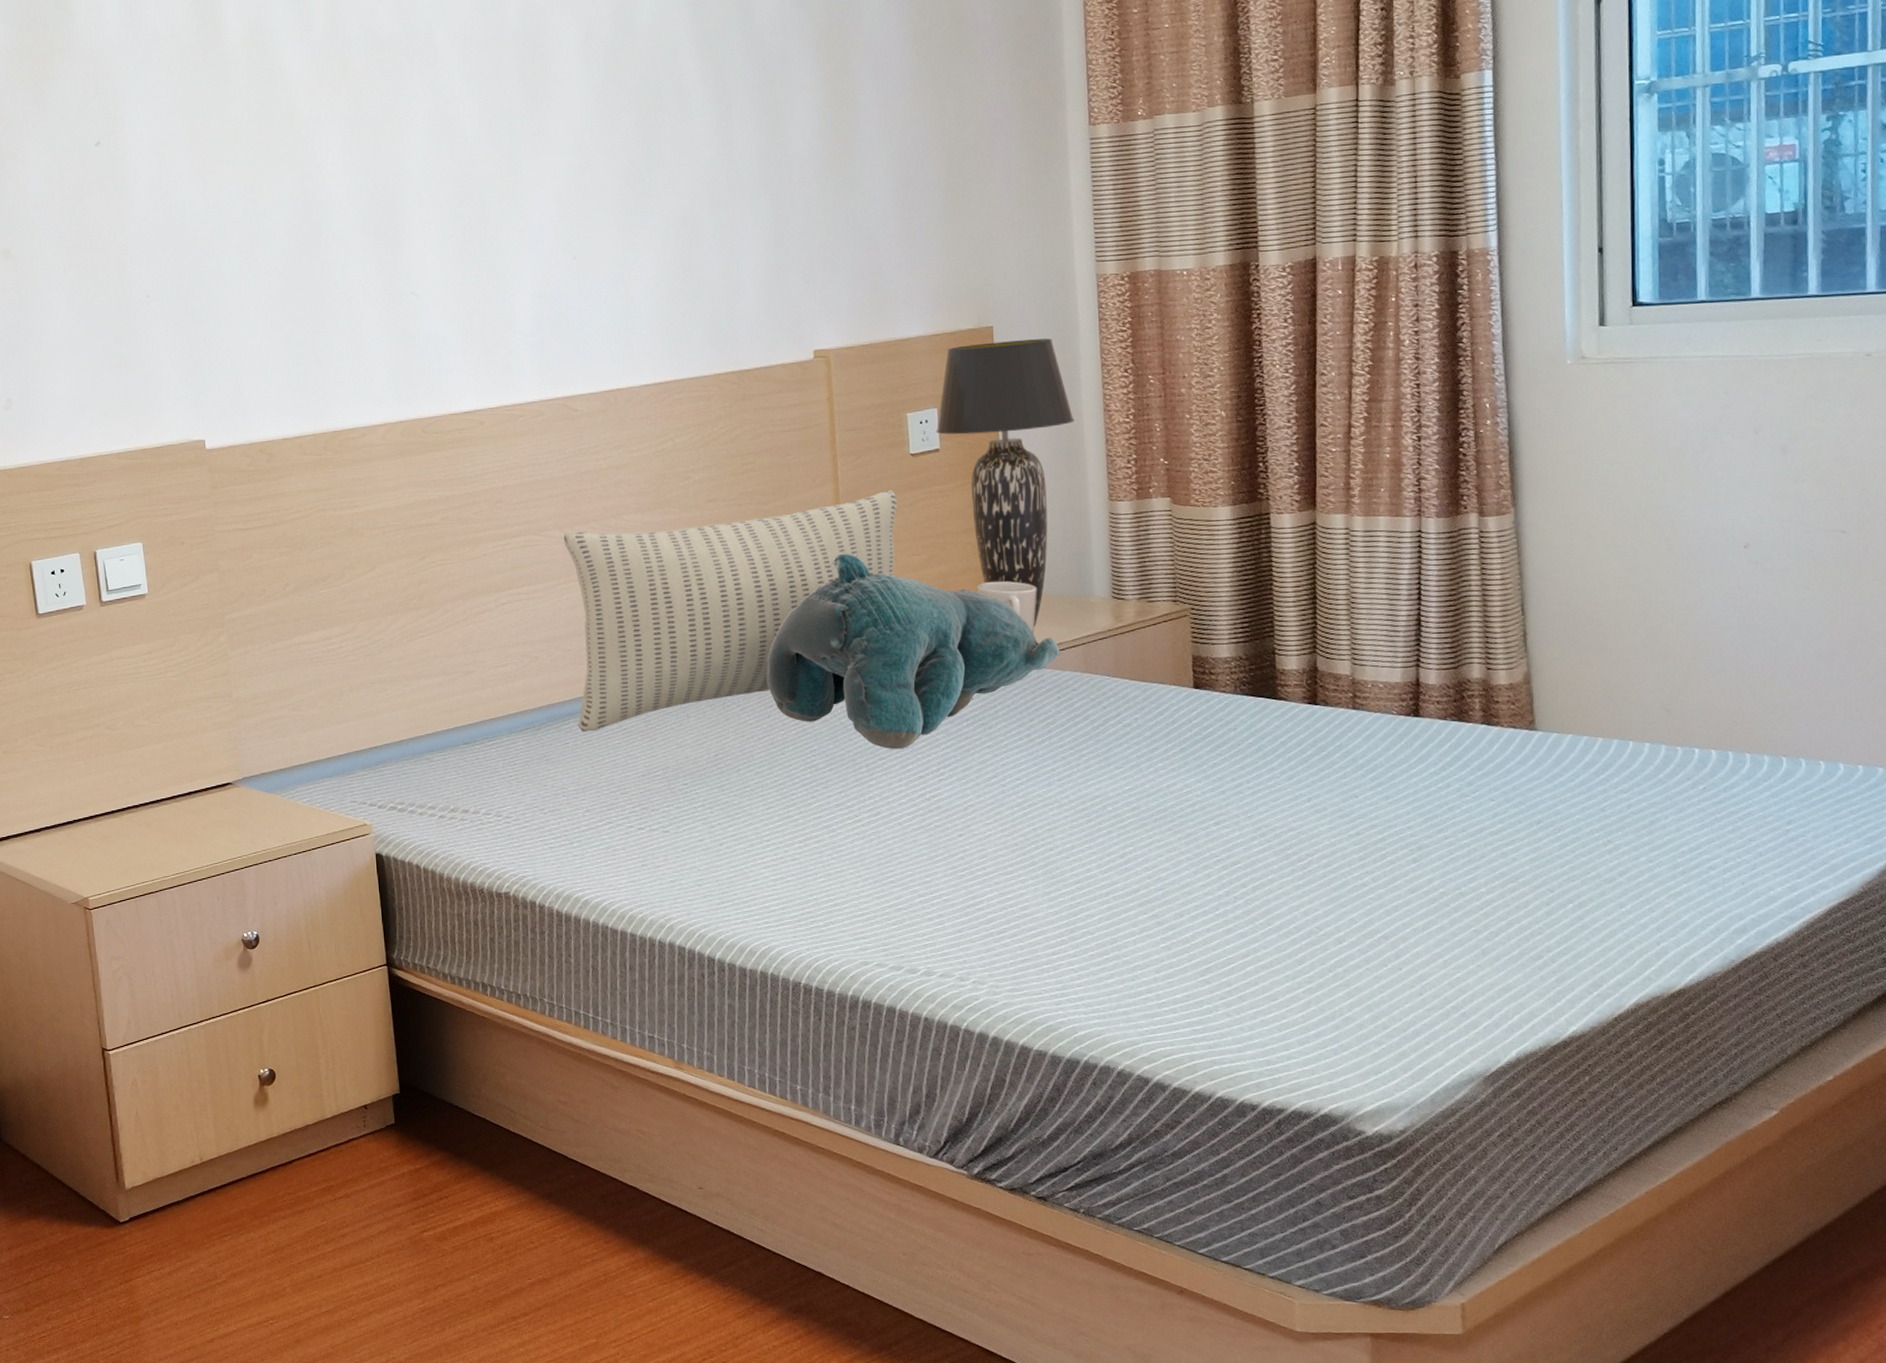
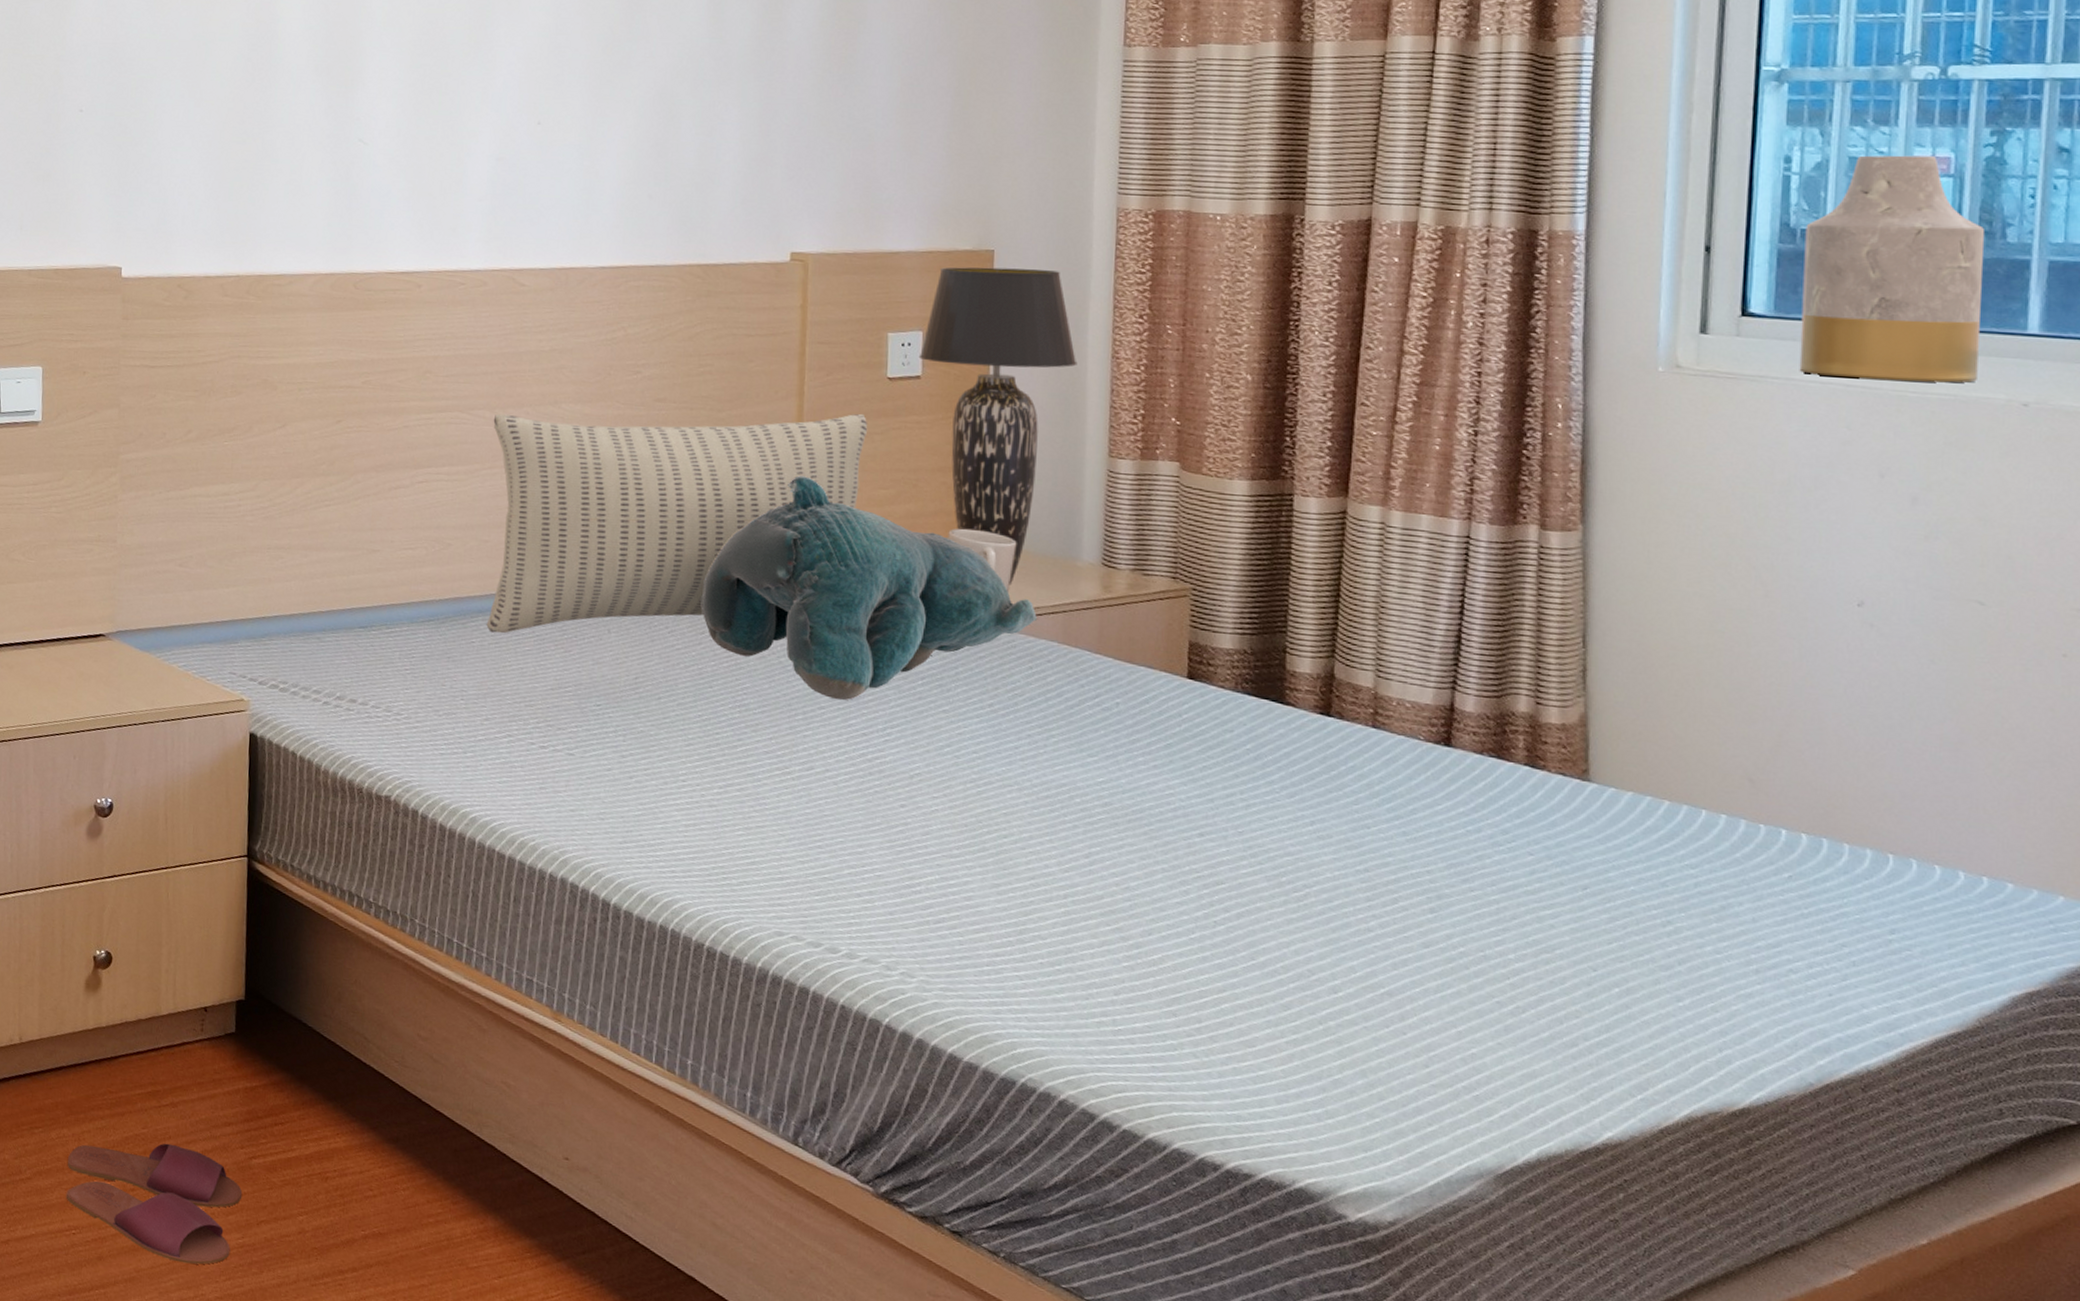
slippers: none [257,1231,419,1333] -> present [66,1143,243,1265]
vase: none [1680,145,1829,351] -> present [1799,155,1985,383]

